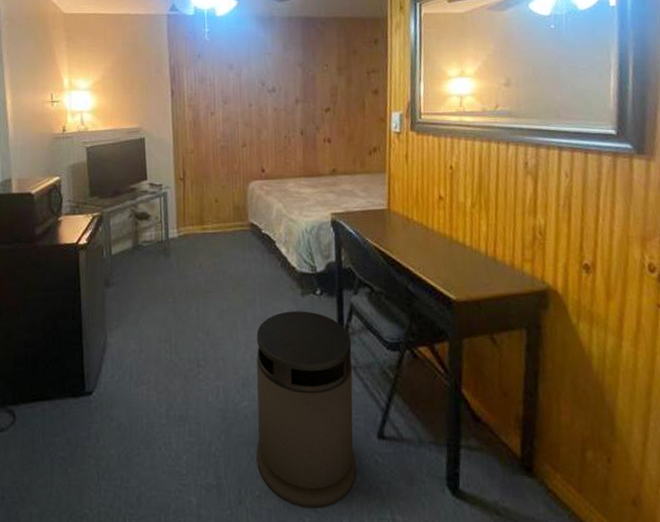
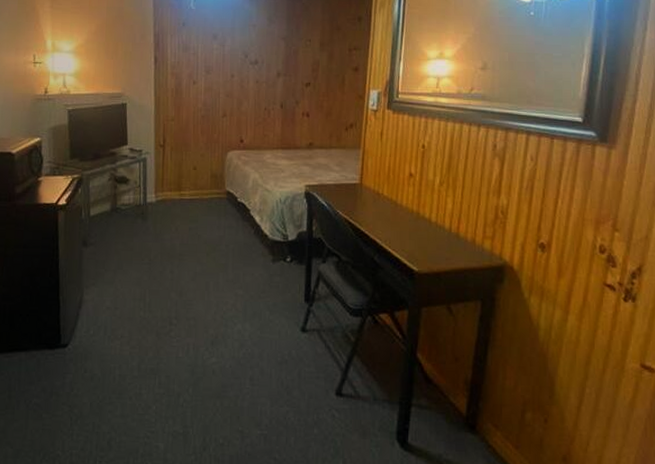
trash bin: present [256,311,356,509] -> none [222,276,317,456]

